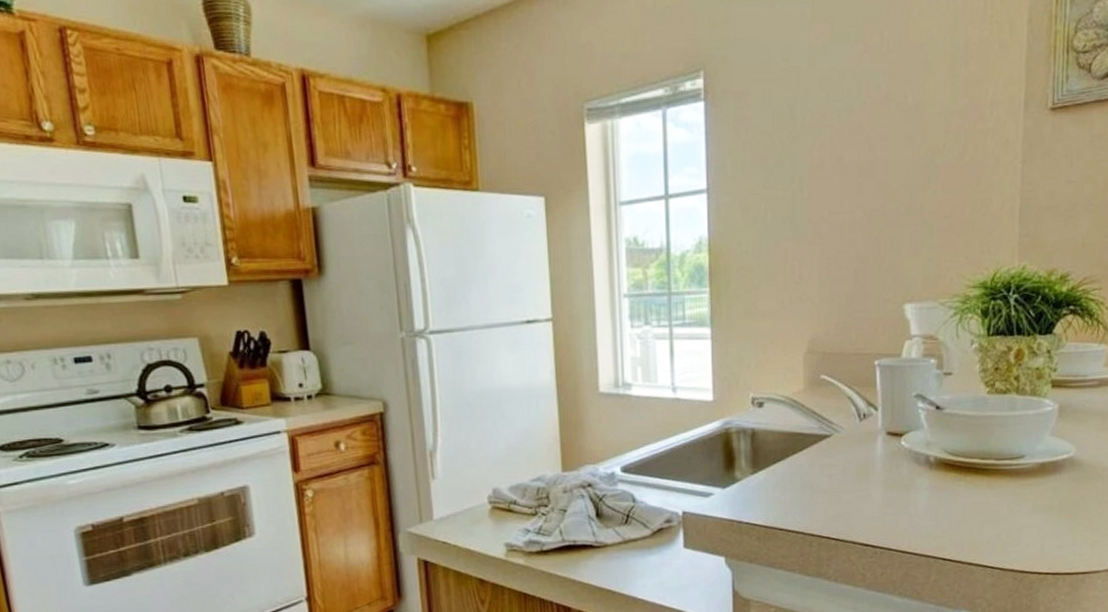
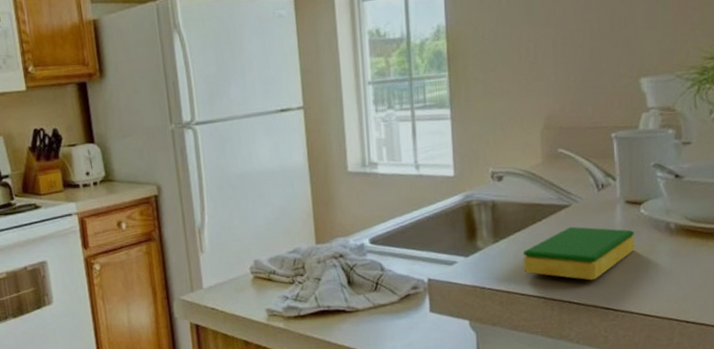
dish sponge: none [783,457,895,515] -> present [524,226,634,281]

